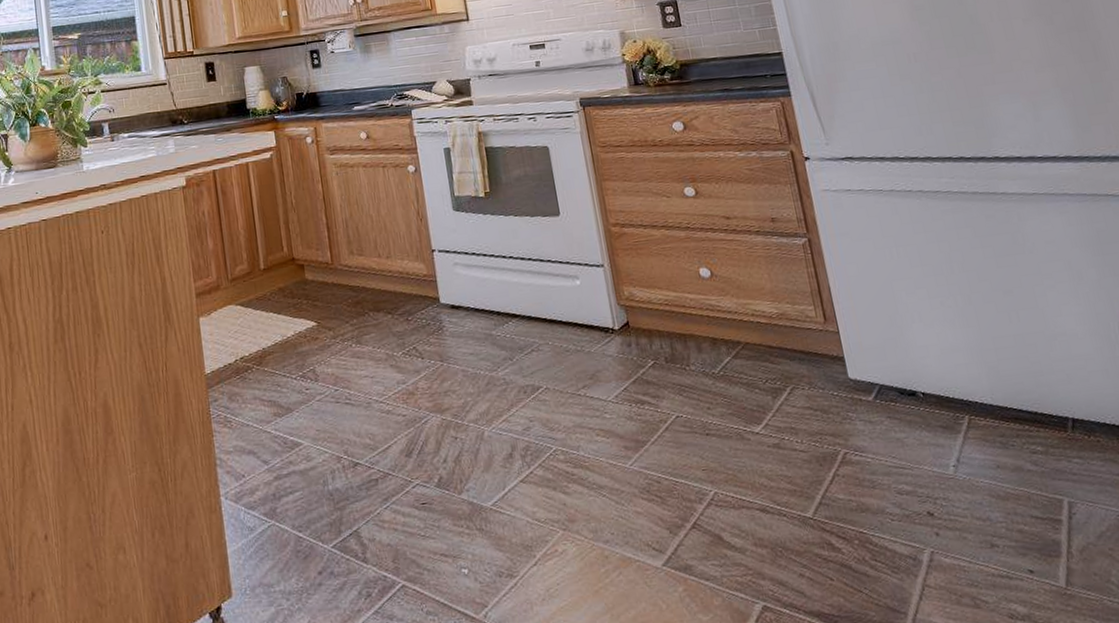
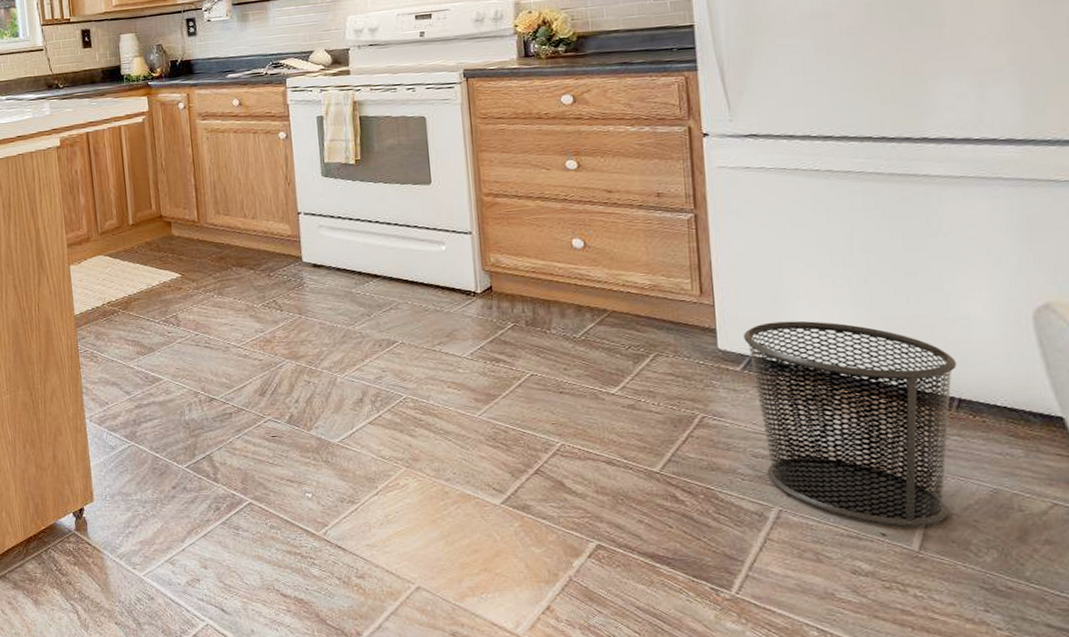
waste bin: none [869,344,1086,561] -> present [743,320,957,527]

